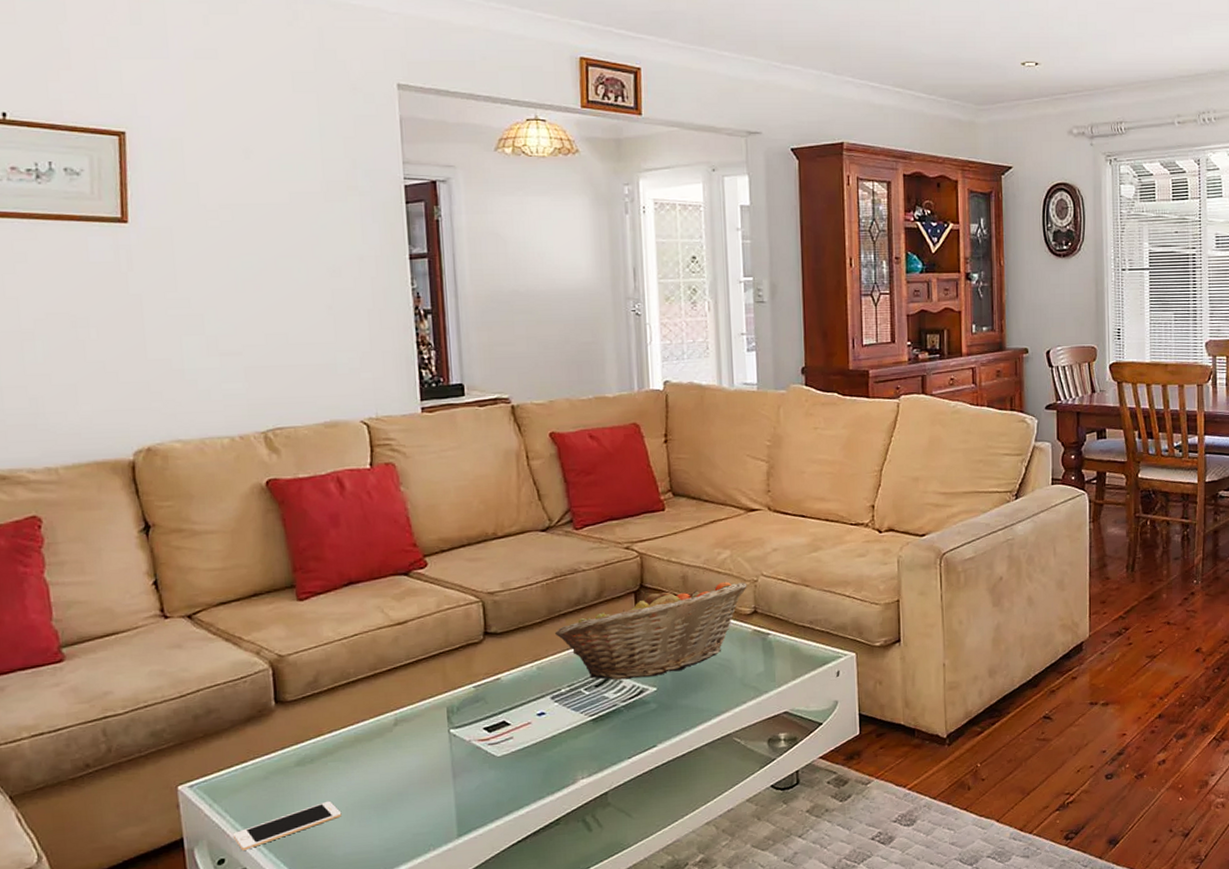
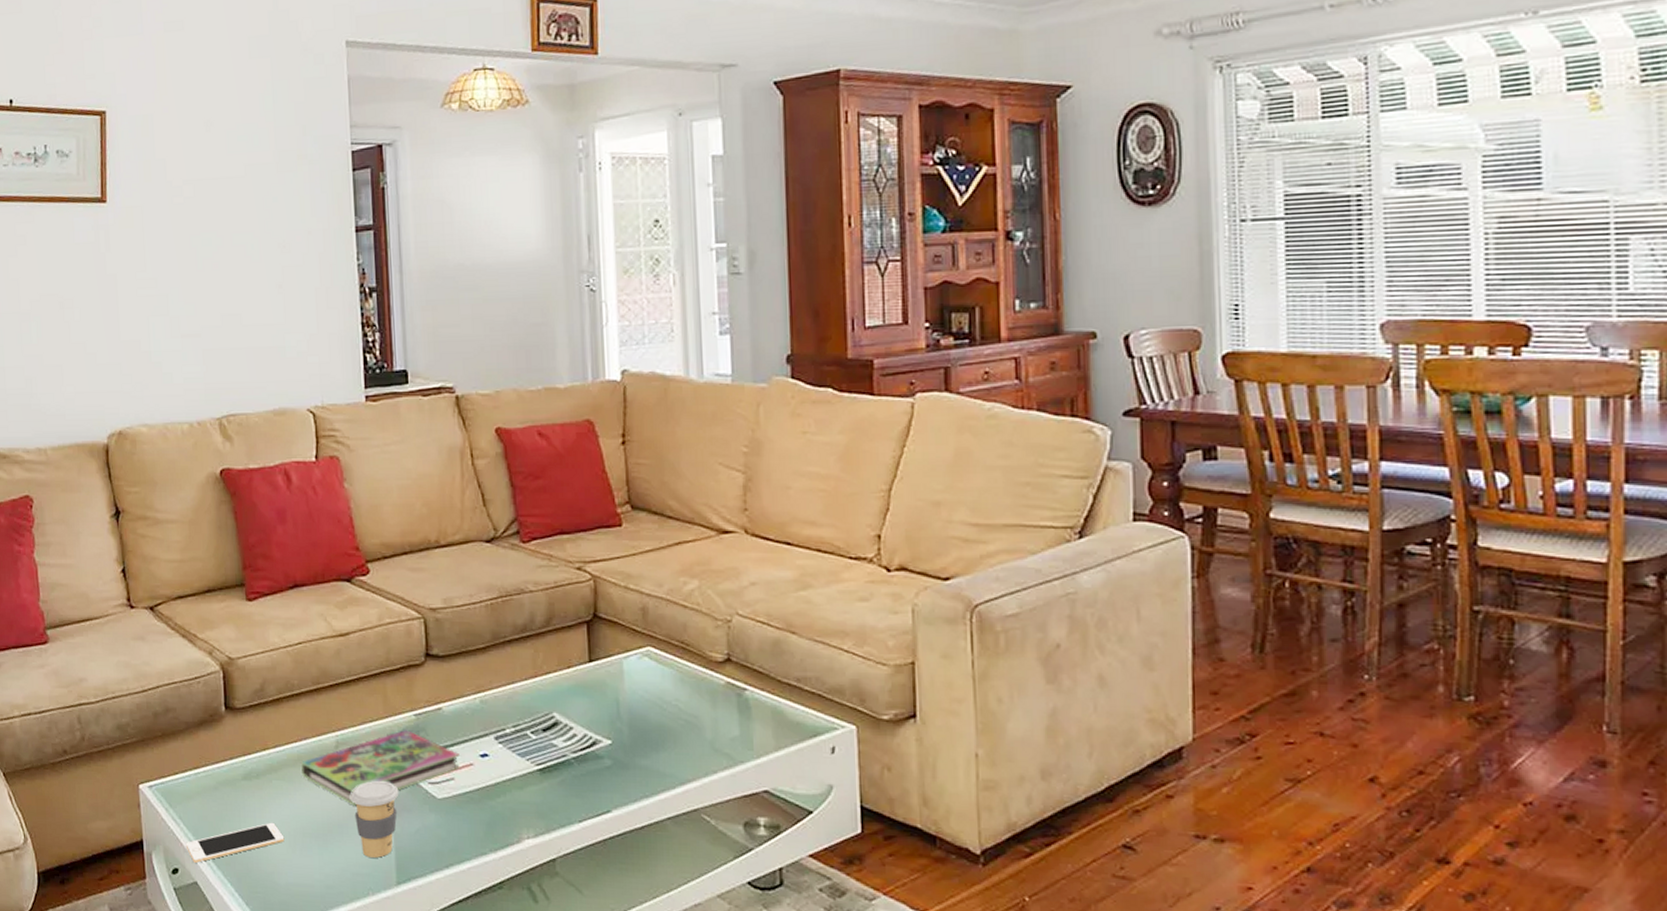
book: none [359,701,518,774] -> present [301,730,460,806]
coffee cup: none [410,747,459,818] -> present [351,780,399,858]
fruit basket: present [555,581,747,680] -> none [500,618,719,726]

